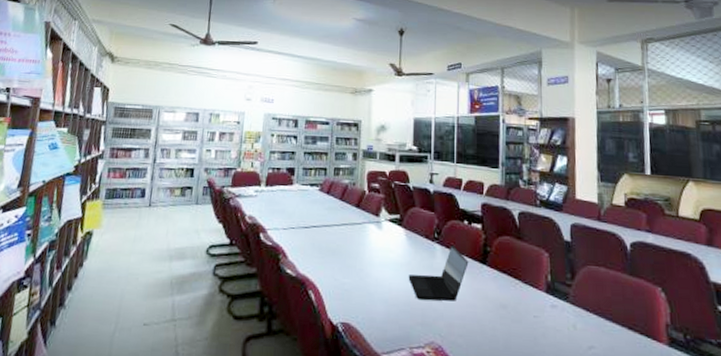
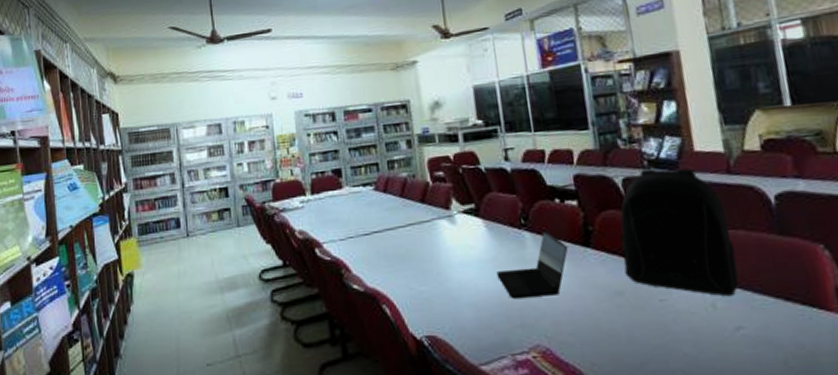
backpack: none [510,207,596,321] -> present [620,168,739,297]

